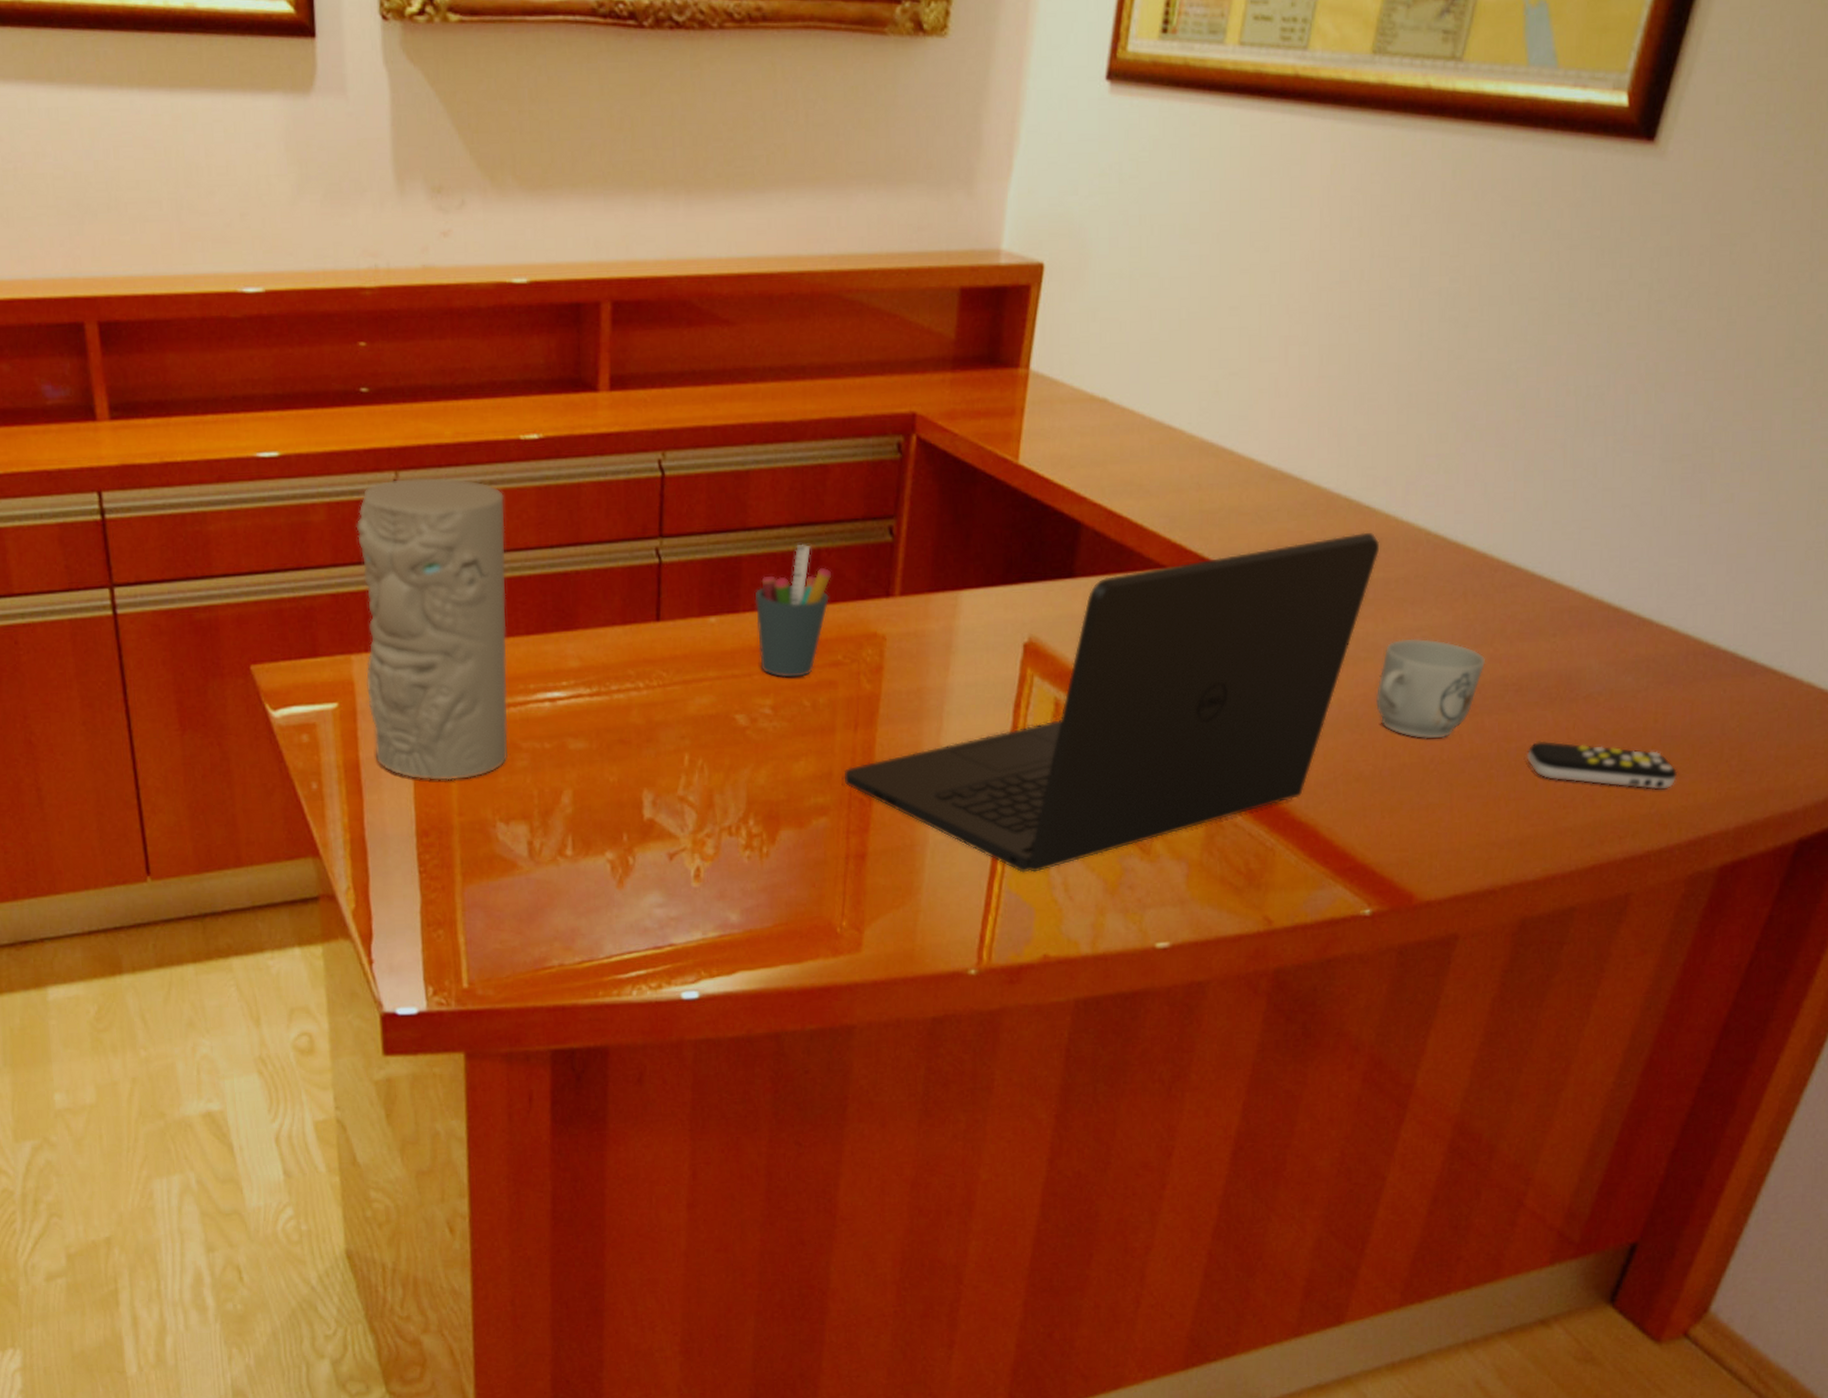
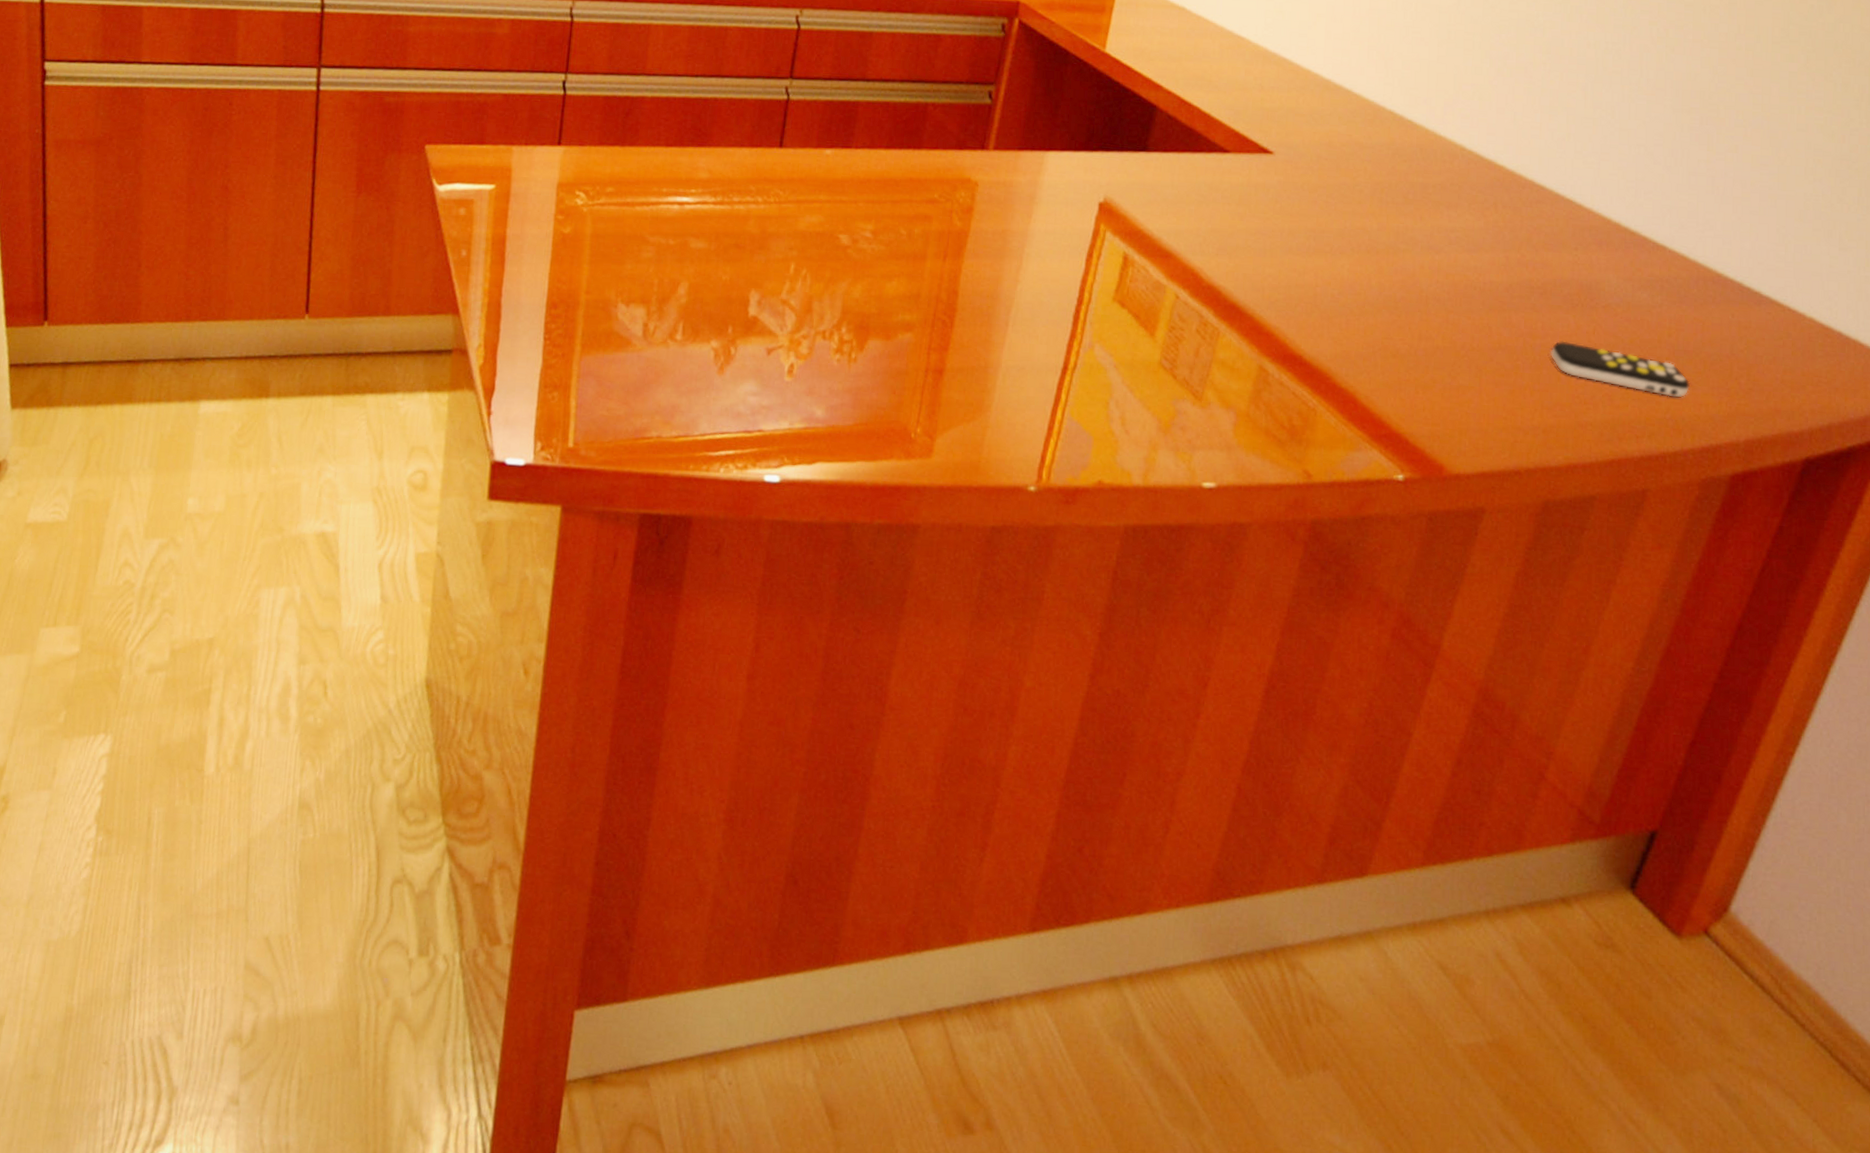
decorative vase: present [356,477,509,781] -> none [521,7,662,263]
pen holder: present [754,543,831,678] -> none [866,97,935,209]
laptop: present [844,532,1380,873] -> none [930,141,1420,405]
mug: present [1376,638,1486,739] -> none [1413,237,1514,328]

